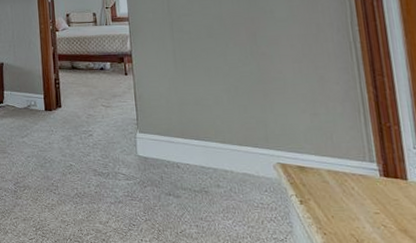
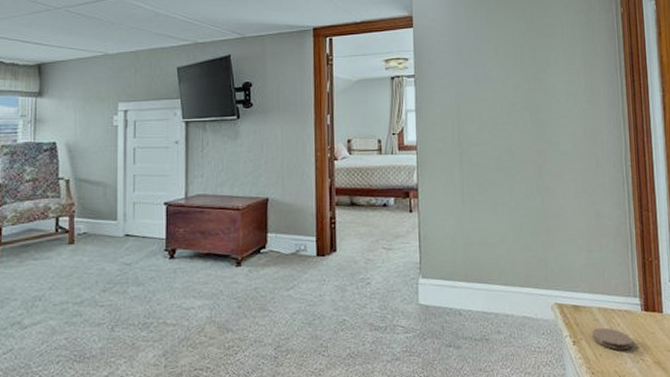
coaster: none [320,190,371,214] -> present [591,327,632,350]

